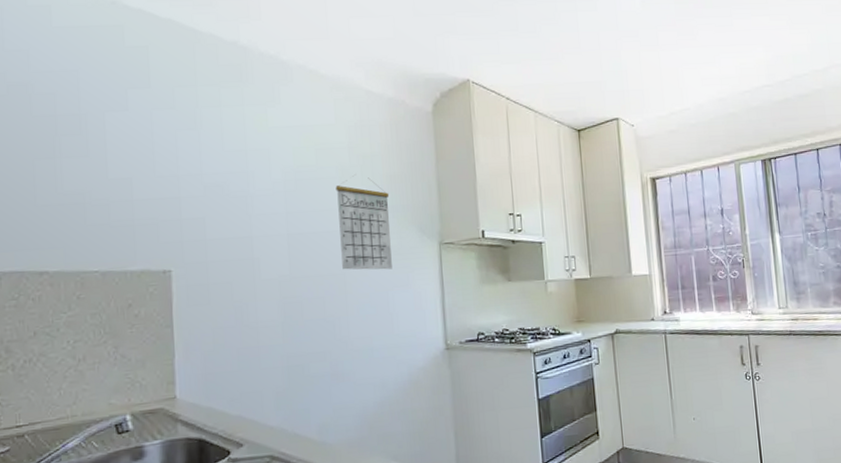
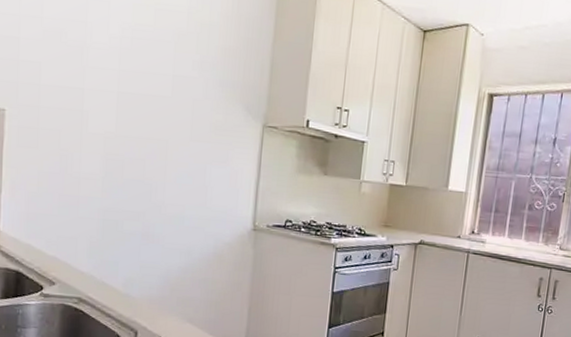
calendar: present [335,176,392,270] -> none [166,42,222,144]

